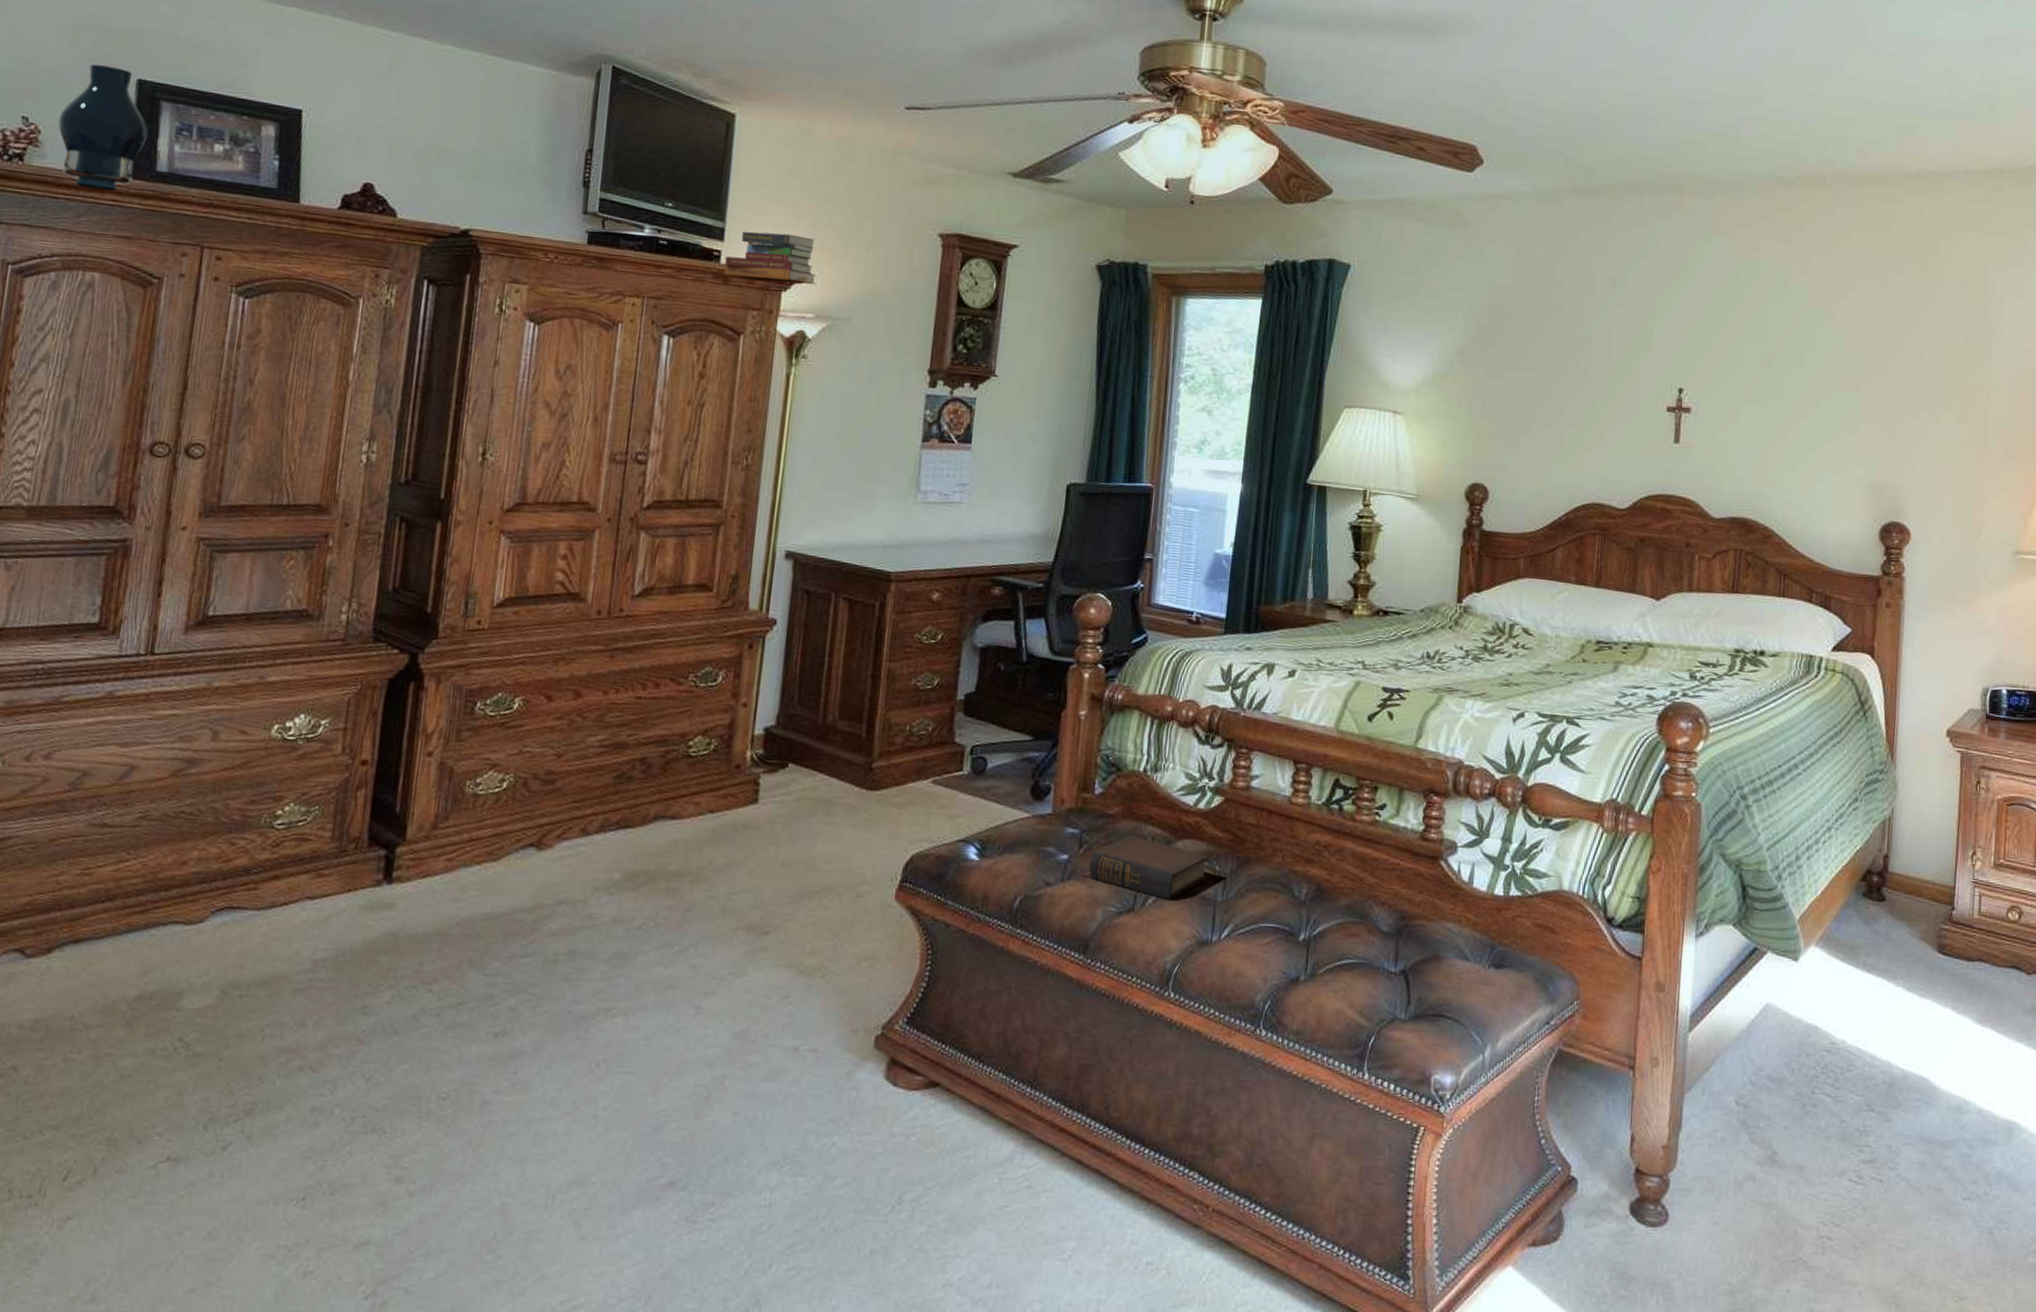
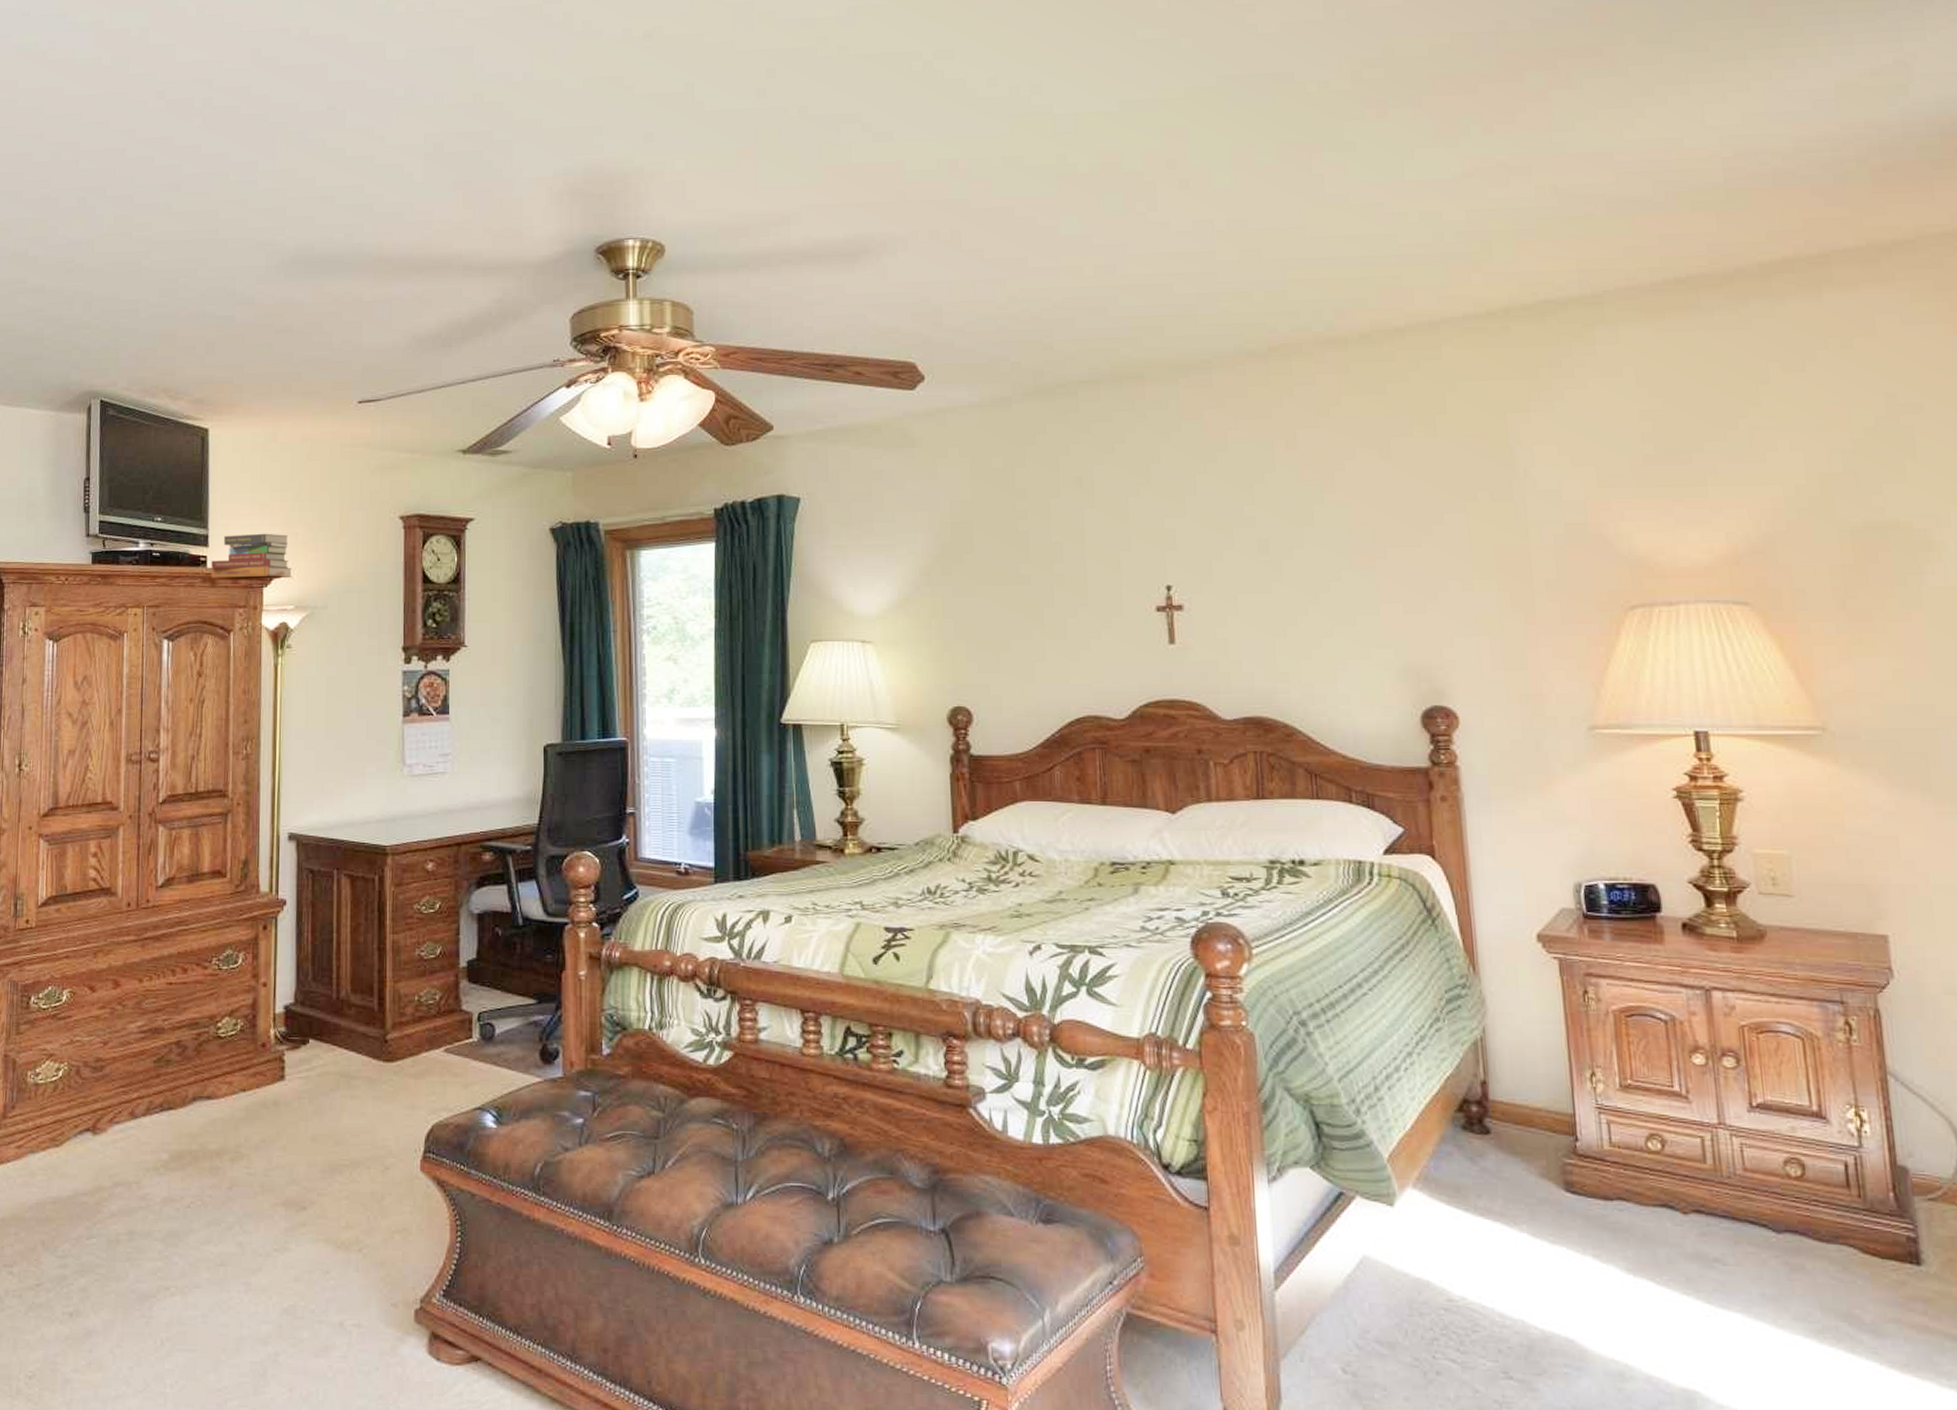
book: present [1088,835,1208,900] -> none [604,1096,726,1161]

